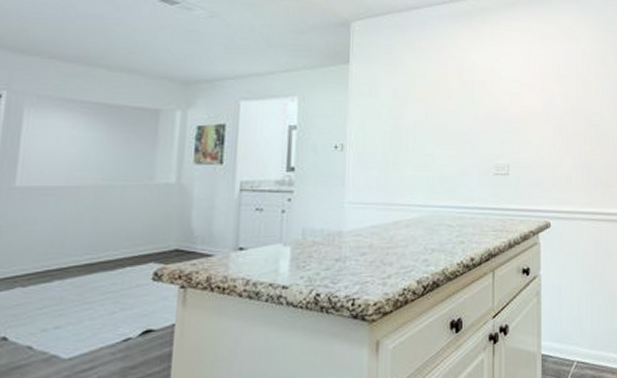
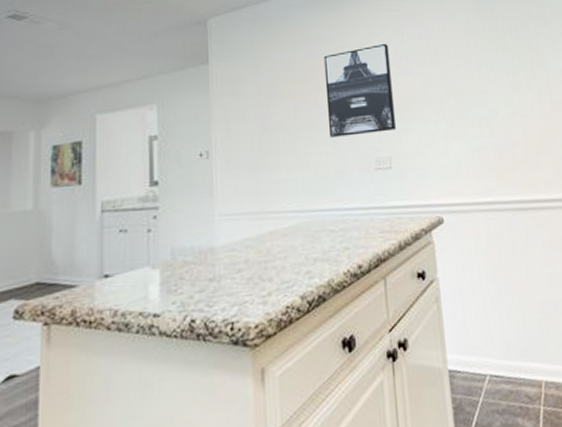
wall art: none [455,60,517,142] -> present [323,43,397,137]

